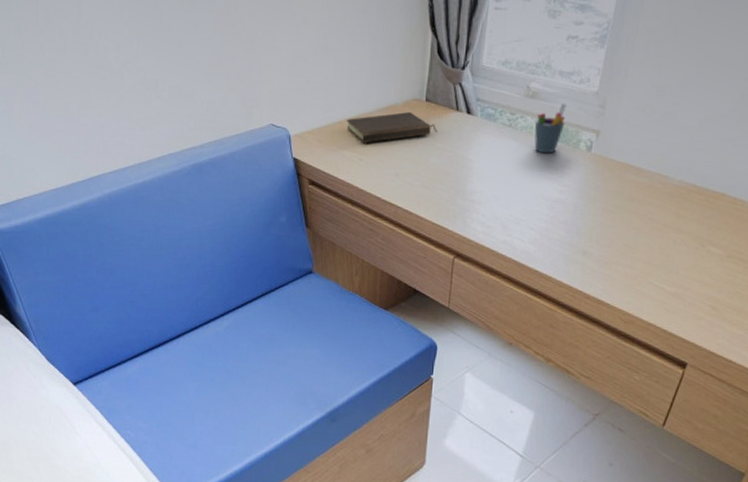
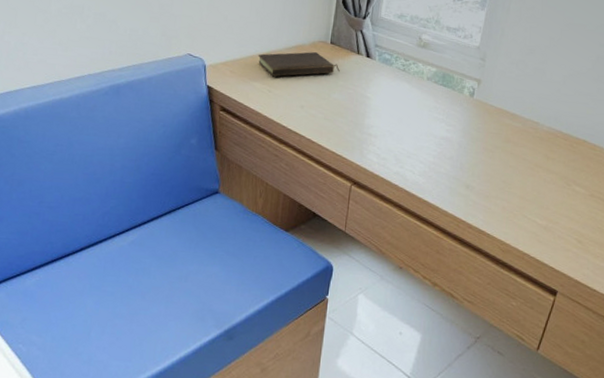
pen holder: present [534,103,567,154] -> none [424,54,453,97]

